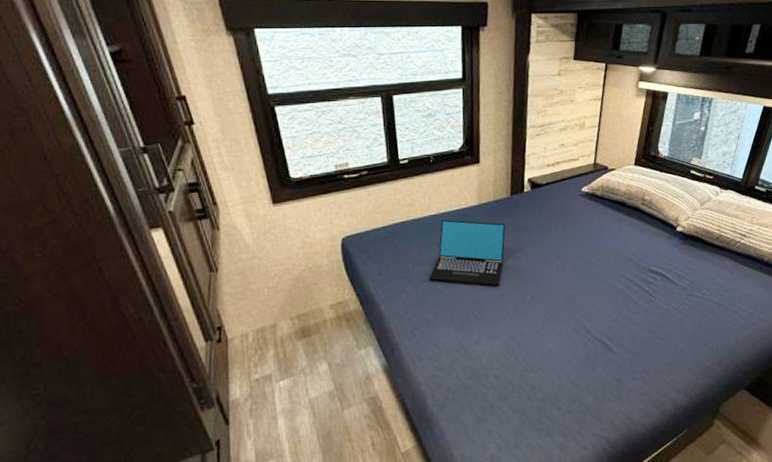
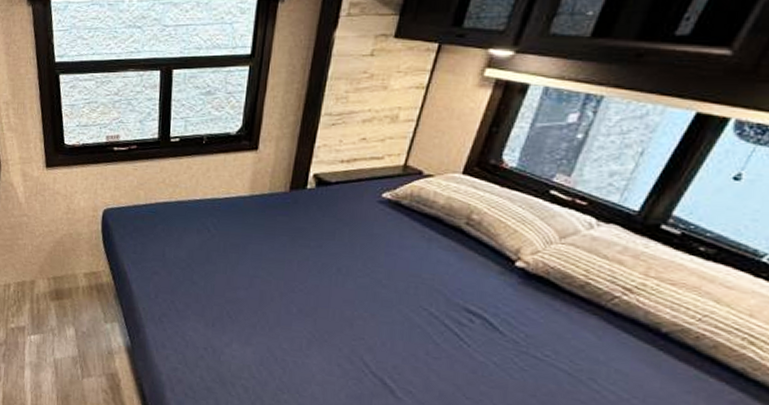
laptop: present [429,220,505,287] -> none [185,207,278,290]

